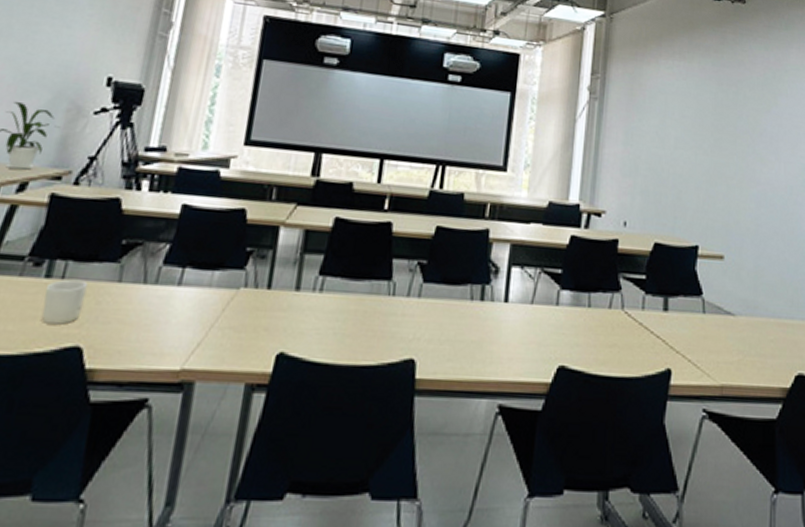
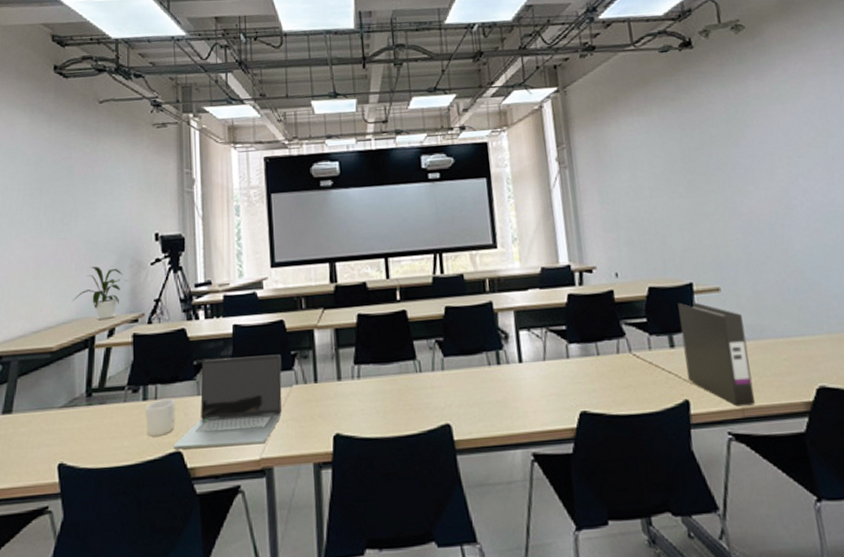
laptop: none [72,240,234,352] -> present [173,354,283,449]
binder: none [674,265,740,384] -> present [678,302,755,407]

